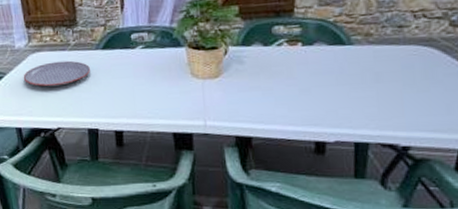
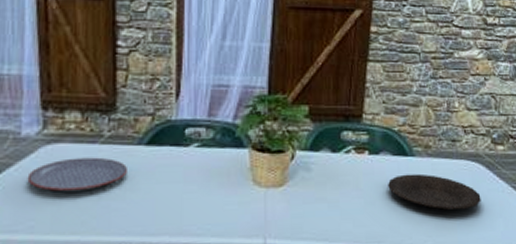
plate: none [324,61,435,95] -> present [388,173,481,210]

